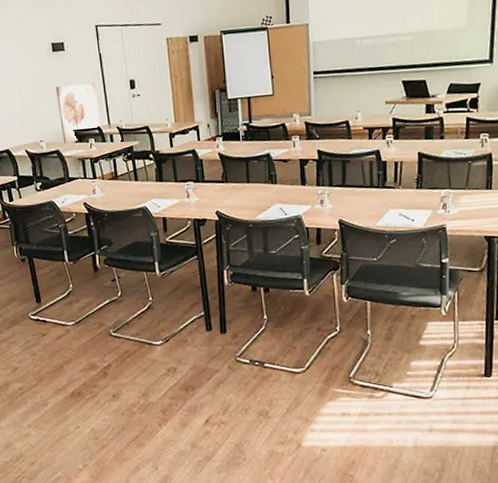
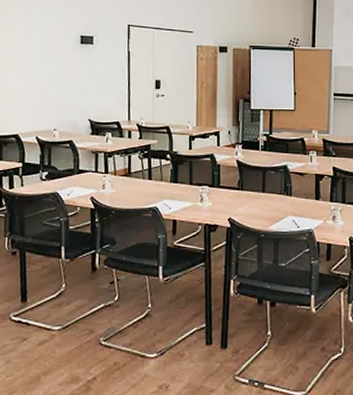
wall art: present [56,83,101,143] -> none [78,77,121,135]

